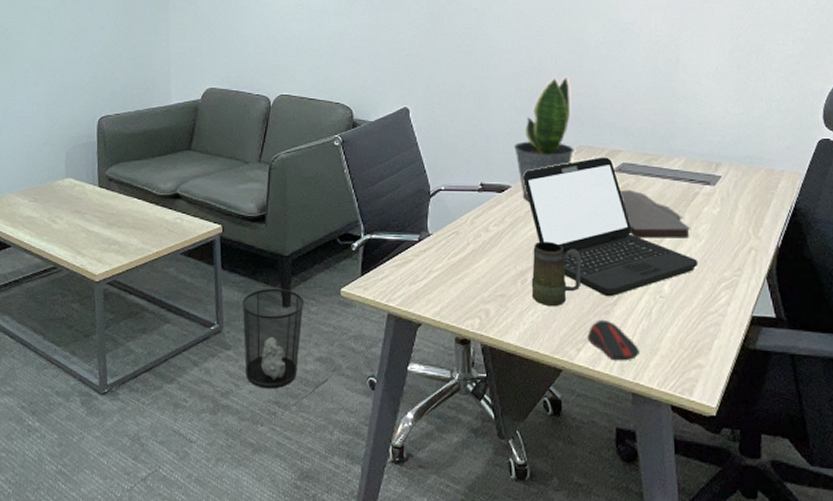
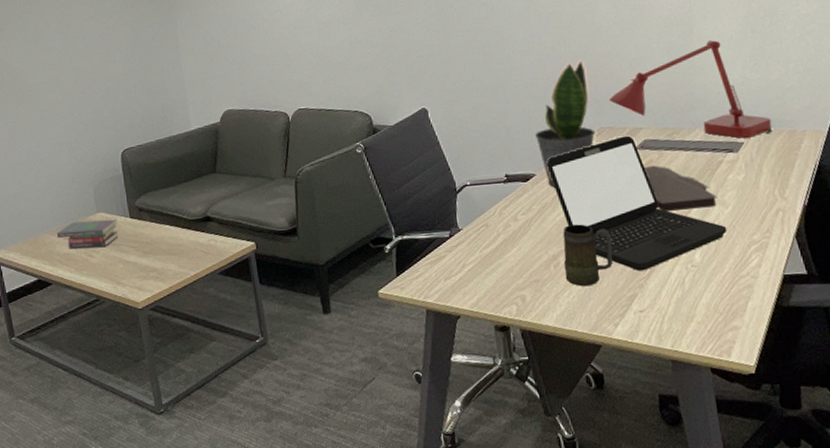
books: none [23,185,85,214] -> present [57,219,118,249]
waste bin: present [242,288,305,389] -> none [283,296,345,393]
computer mouse: present [587,319,640,361] -> none [623,293,676,332]
desk lamp: none [590,71,750,172] -> present [608,40,772,138]

